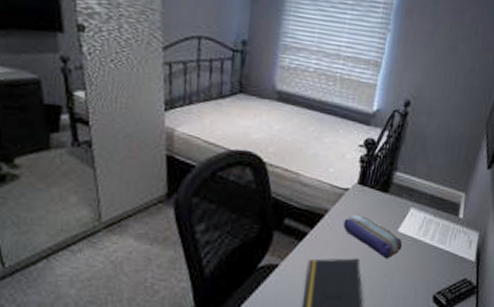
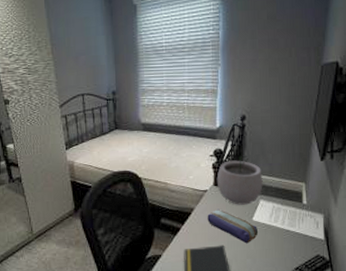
plant pot: none [362,148,419,212] -> present [216,154,263,205]

